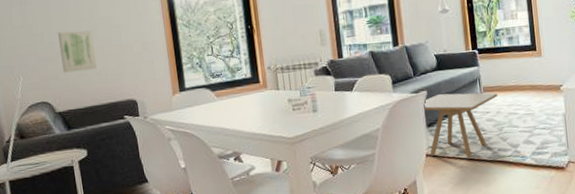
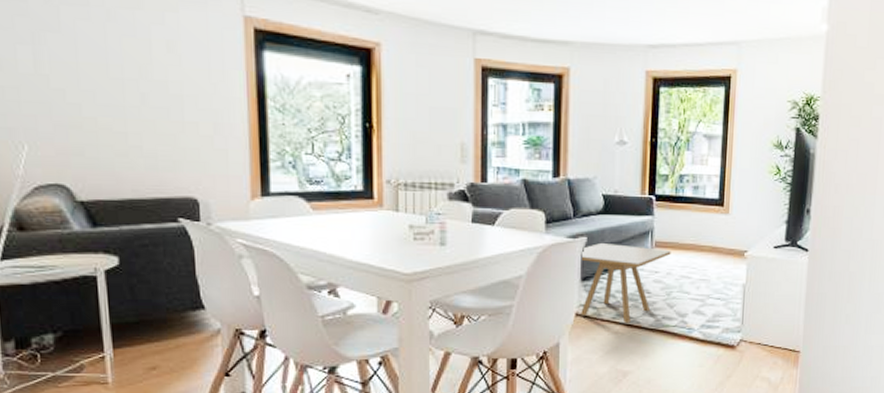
wall art: present [58,30,98,73] -> none [88,91,145,151]

